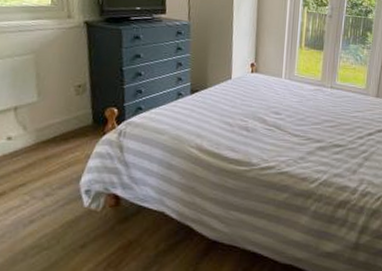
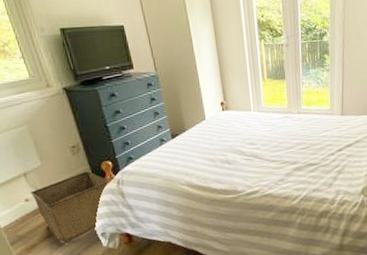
storage bin: none [15,116,108,195] -> present [30,171,107,243]

